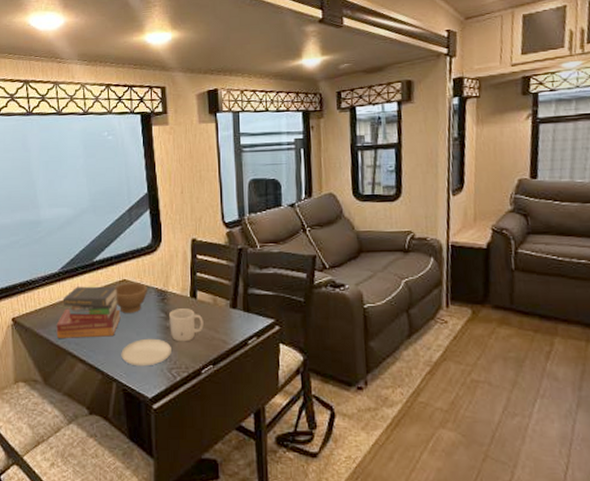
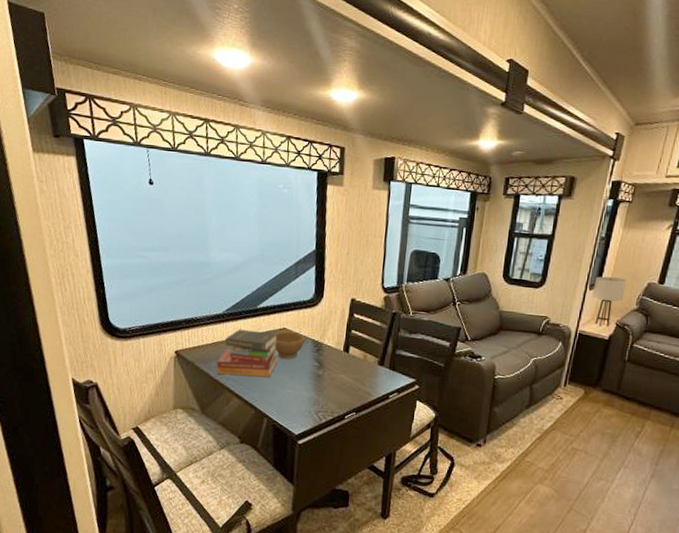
plate: present [121,338,171,367] -> none [274,383,321,408]
mug: present [169,309,204,342] -> none [321,360,353,390]
lamp: none [456,178,494,235] -> present [593,276,626,327]

